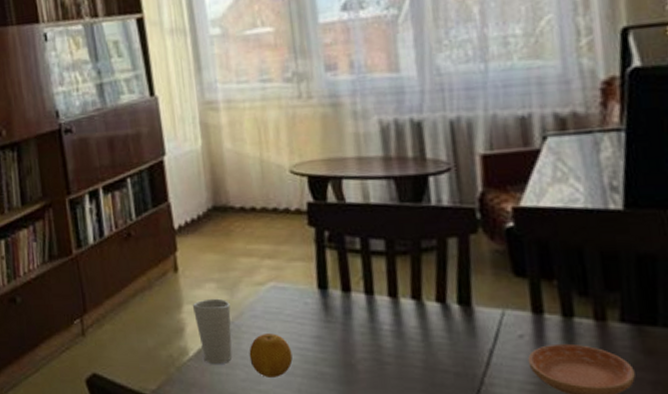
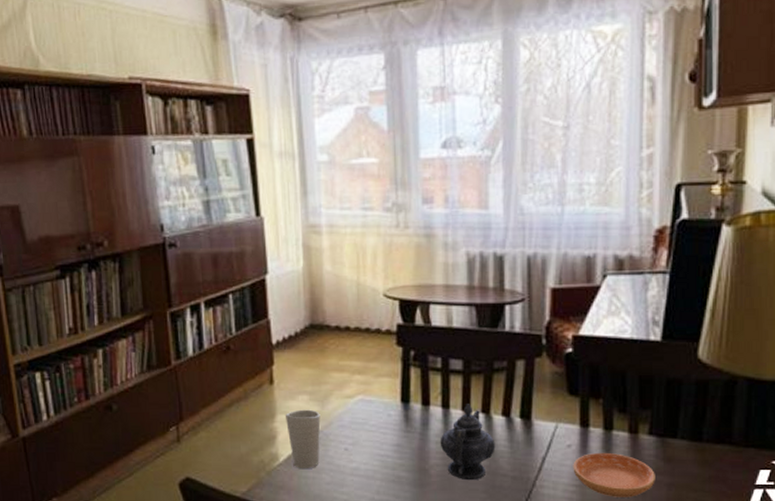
fruit: present [249,334,293,377] -> none [335,442,374,481]
teapot: none [365,289,432,378] -> present [440,404,496,481]

